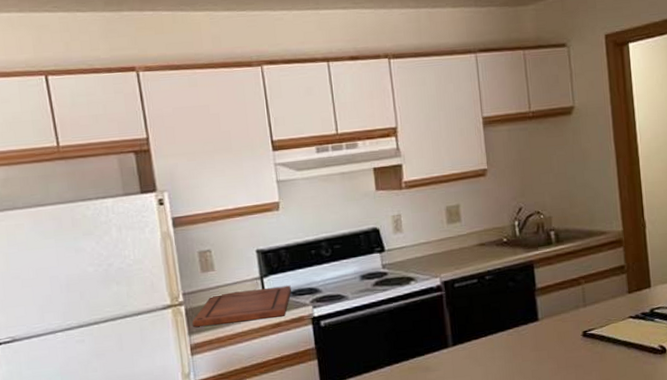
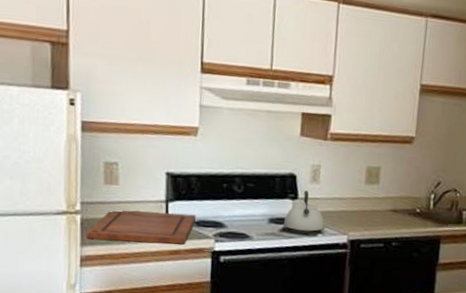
kettle: none [375,241,416,282] -> present [283,190,325,232]

